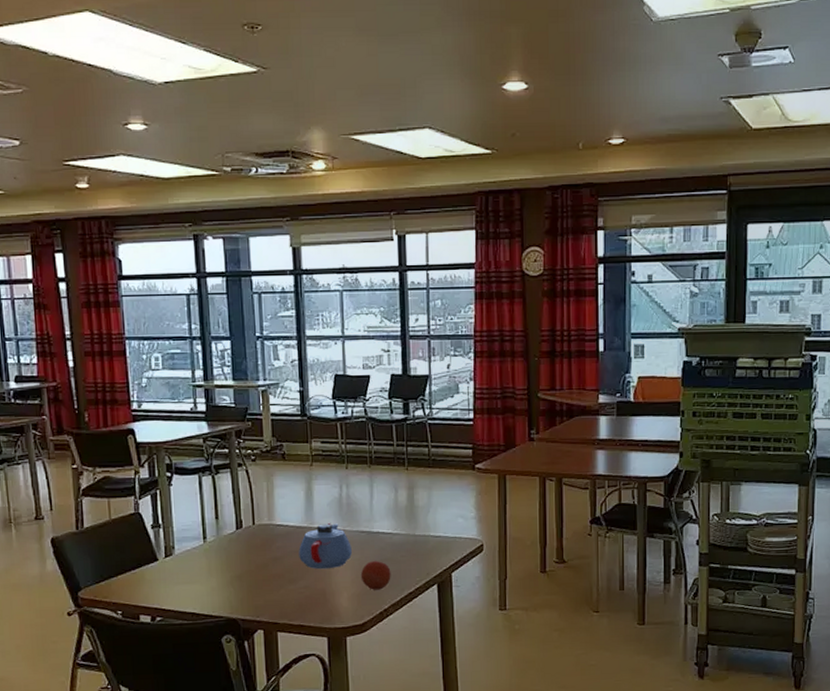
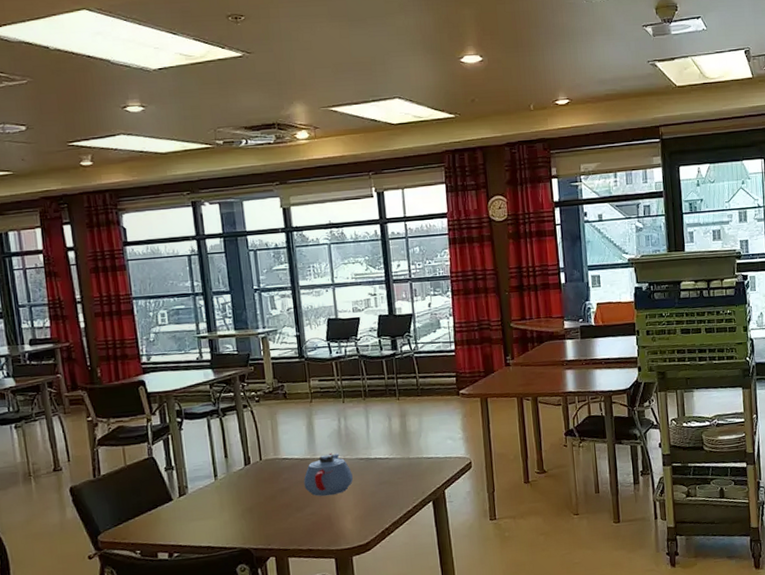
fruit: present [360,560,391,590] -> none [362,484,390,512]

